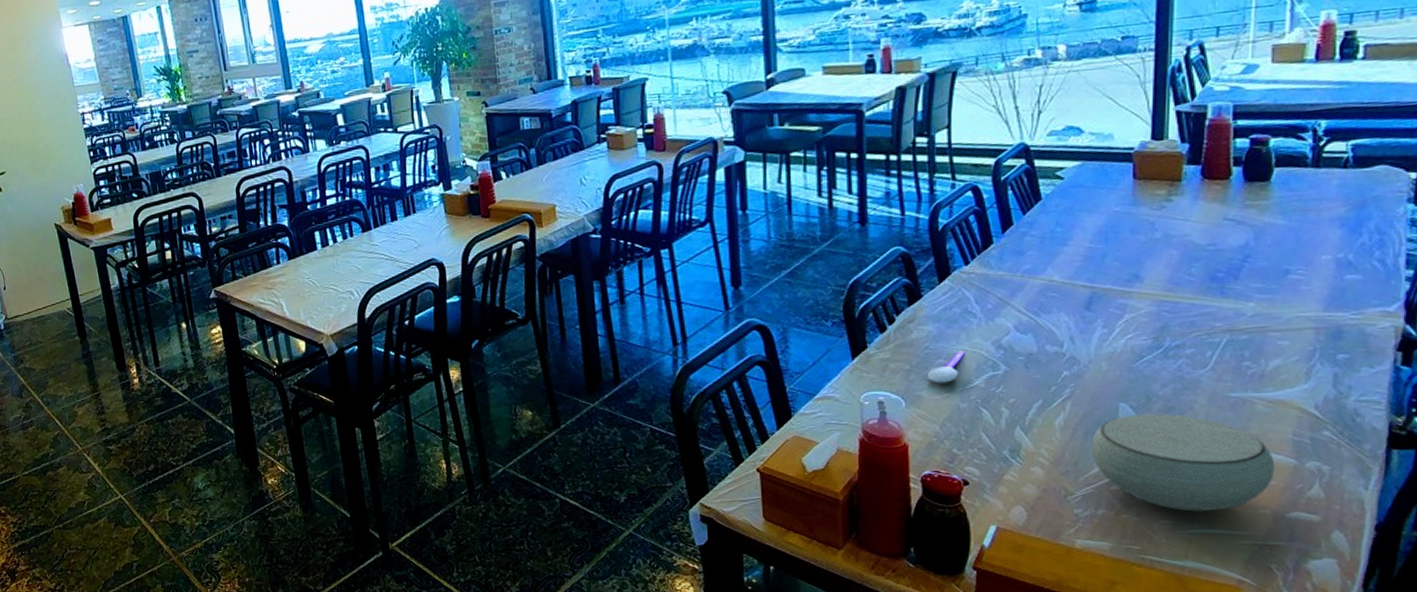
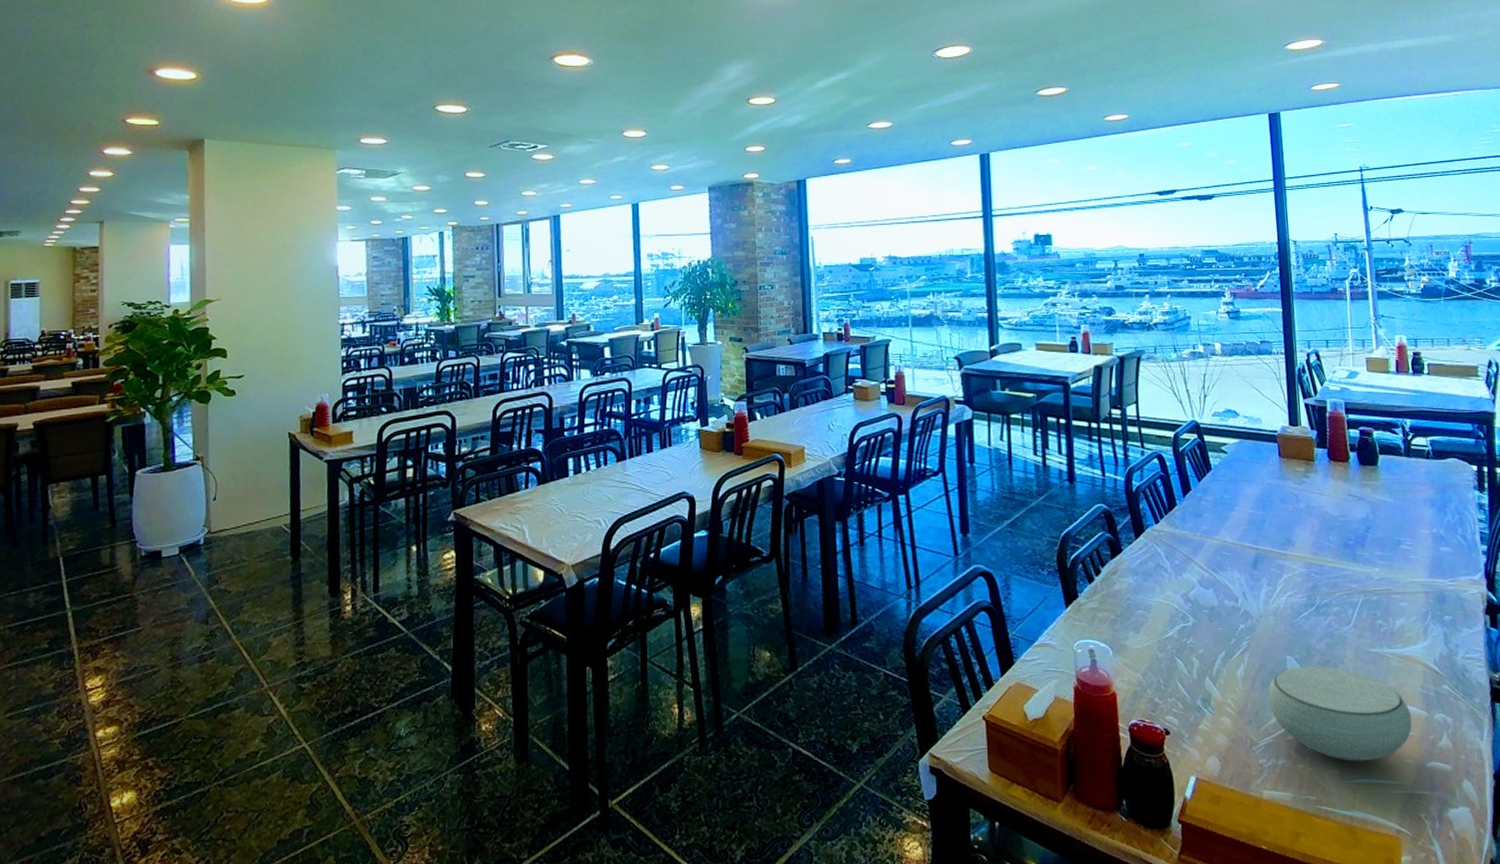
spoon: present [927,350,965,384] -> none [1129,602,1160,633]

